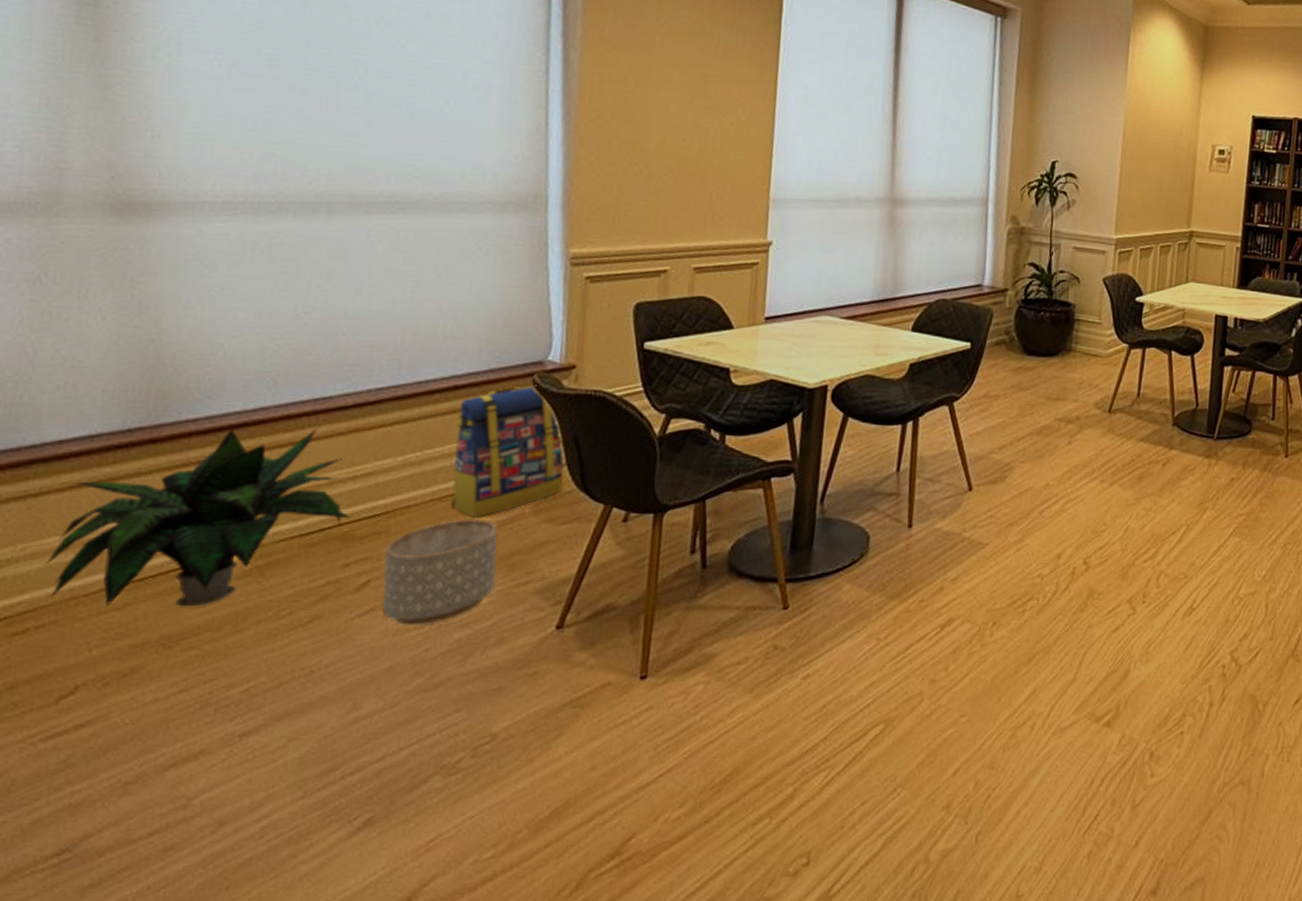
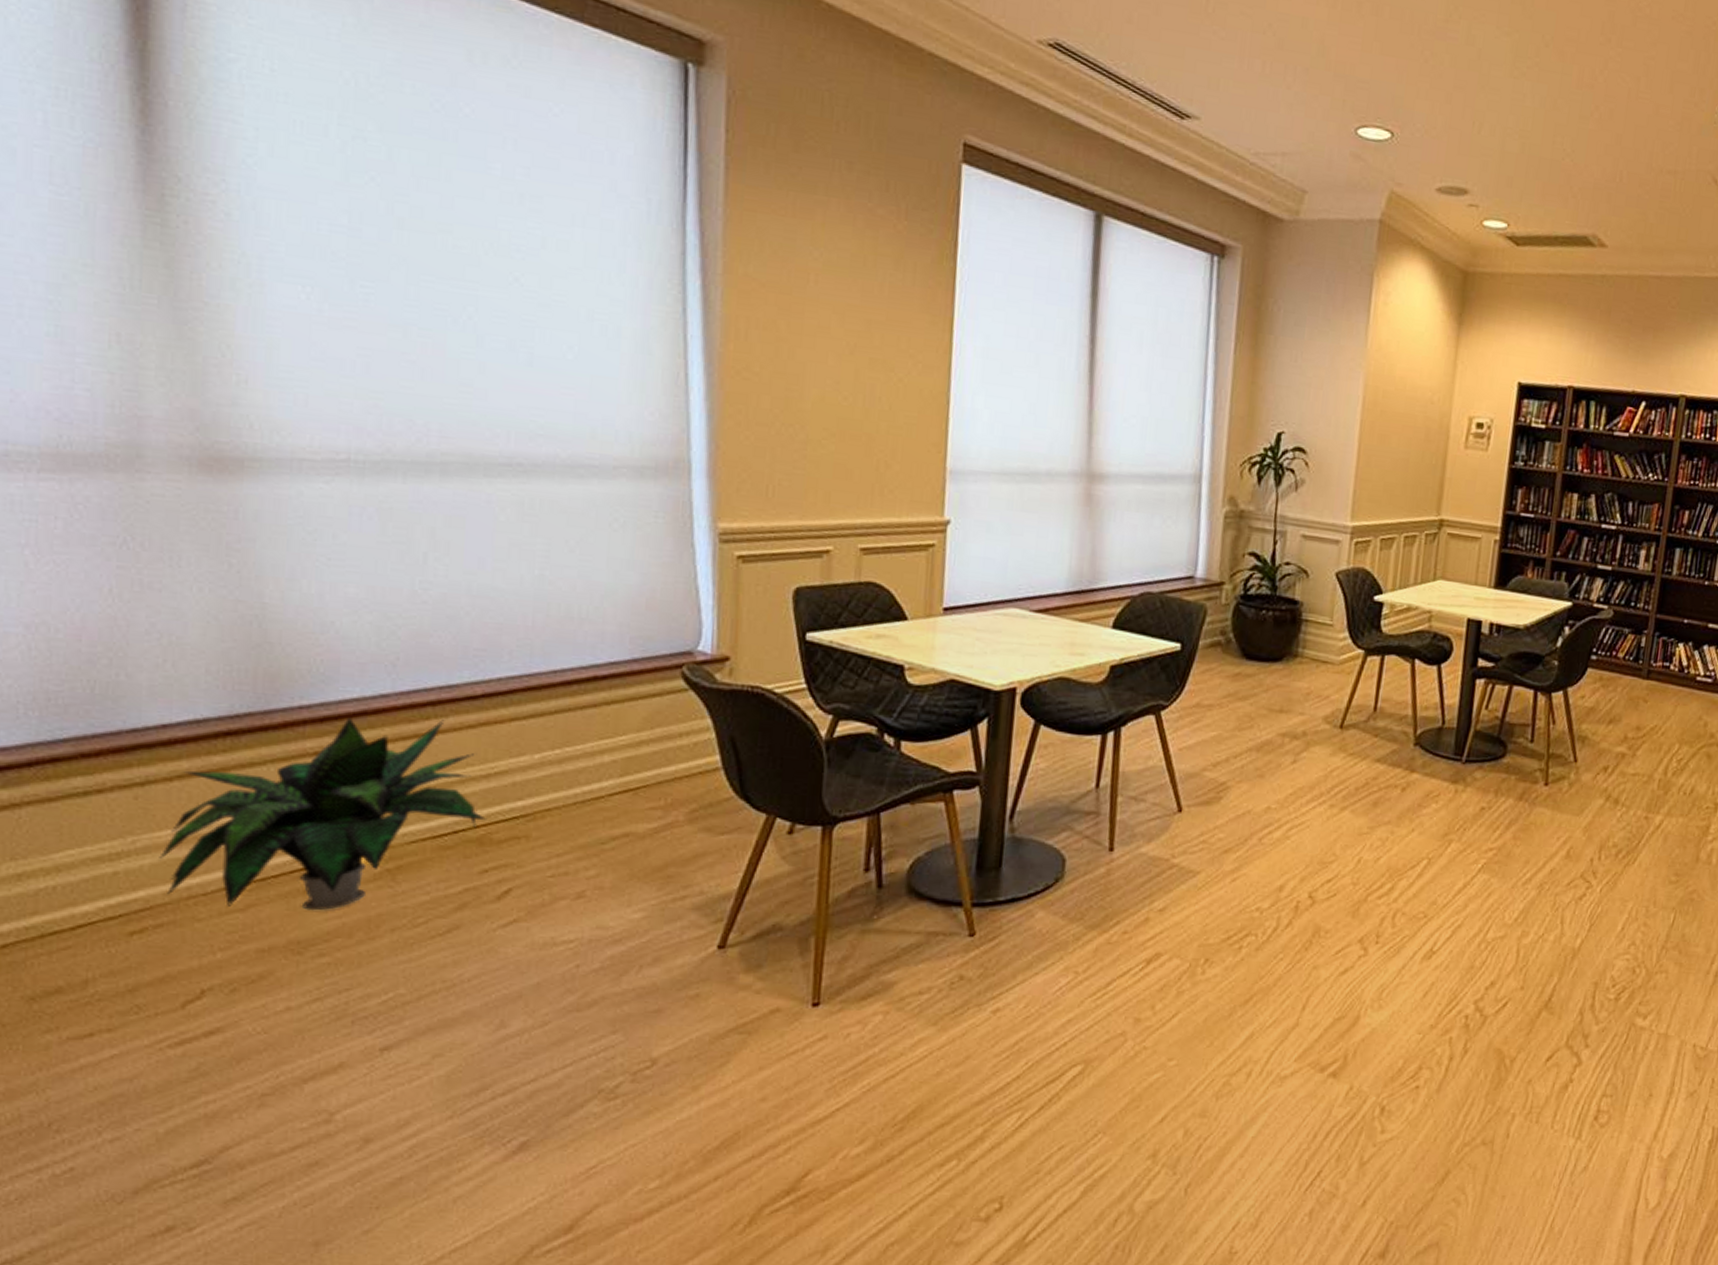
planter: present [382,518,498,625] -> none [526,824,650,939]
backpack: present [450,385,564,518] -> none [595,678,721,824]

